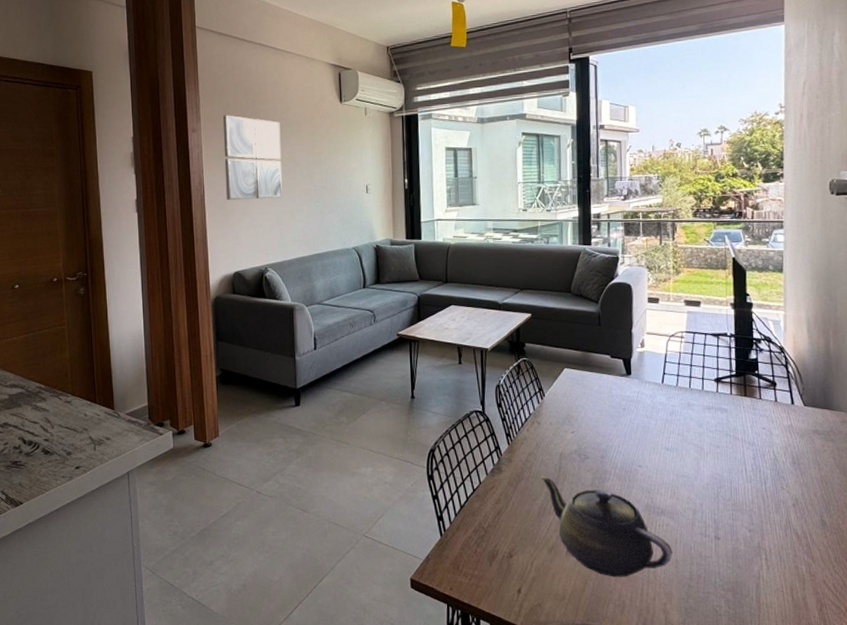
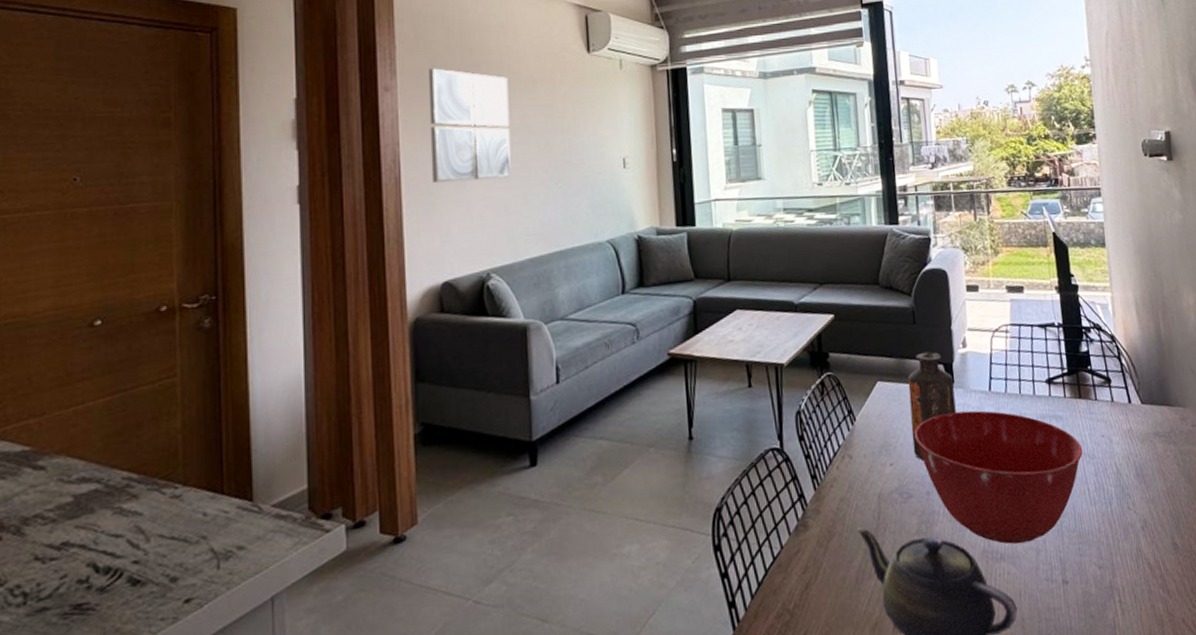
bottle: none [590,348,631,433] -> present [907,351,956,461]
mixing bowl: none [594,397,744,504] -> present [914,410,1083,544]

